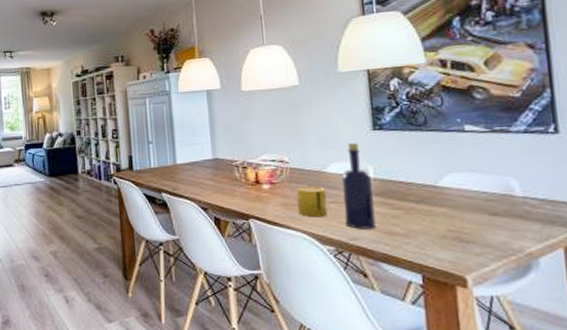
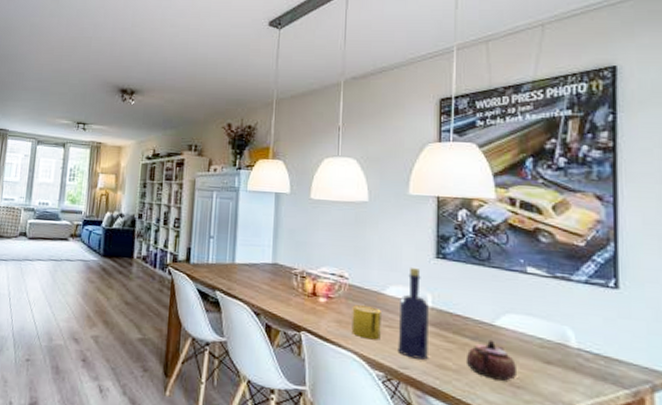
teapot: none [413,201,465,238] -> present [466,339,516,381]

